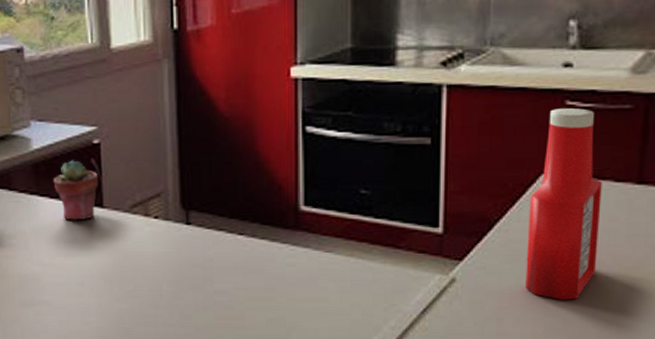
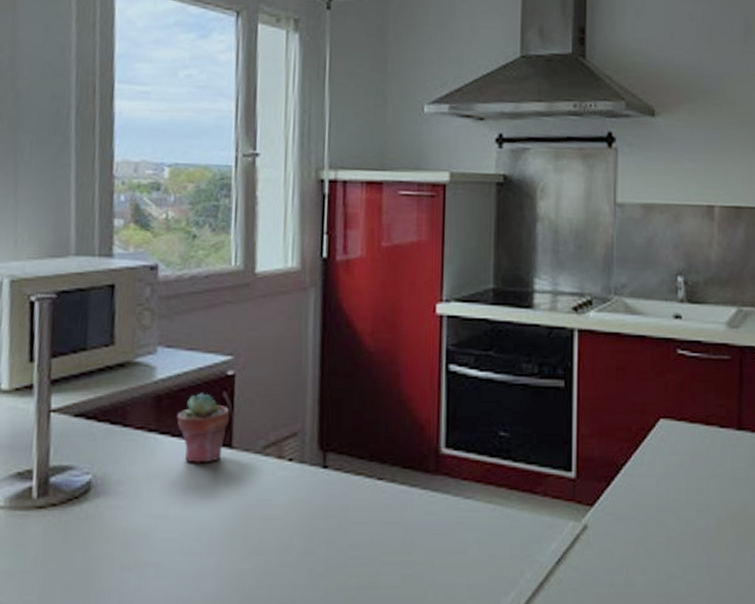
ketchup bottle: present [525,108,602,300] -> none [649,357,710,545]

